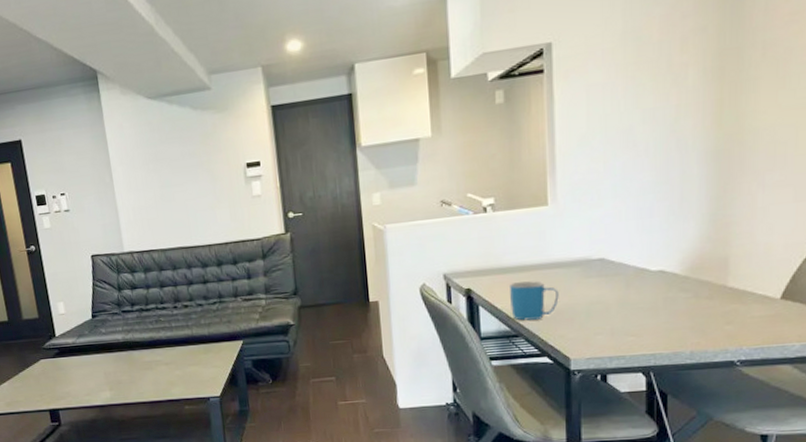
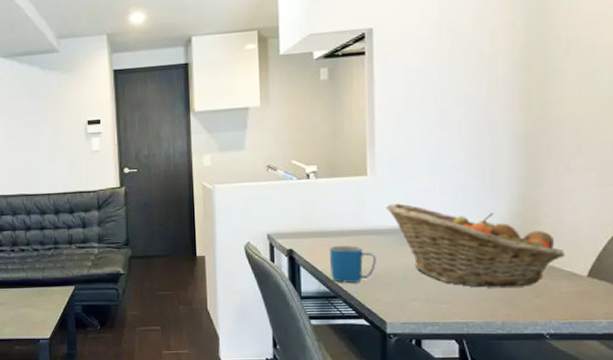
fruit basket: none [568,233,757,316] -> present [386,203,565,287]

